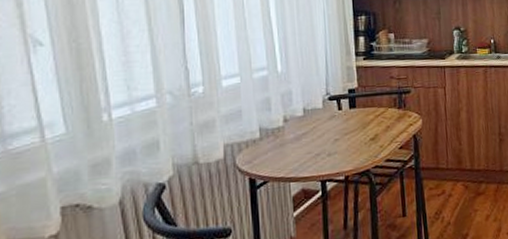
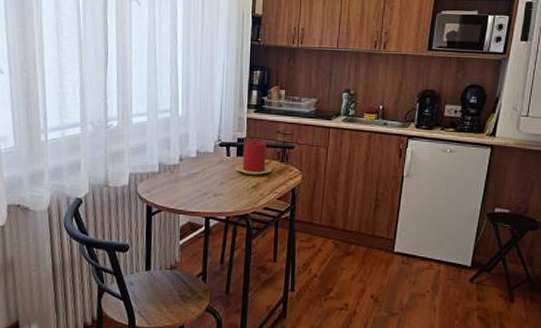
candle: none [349,89,391,127] -> present [235,140,273,176]

